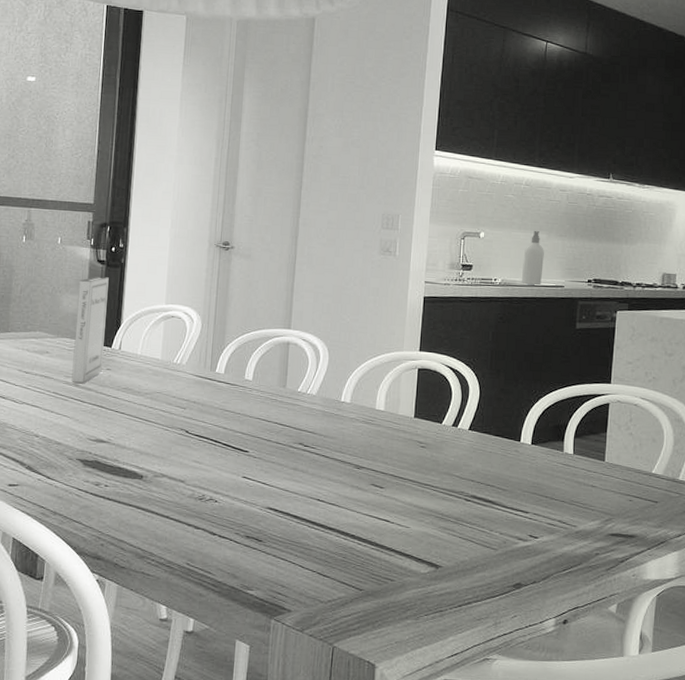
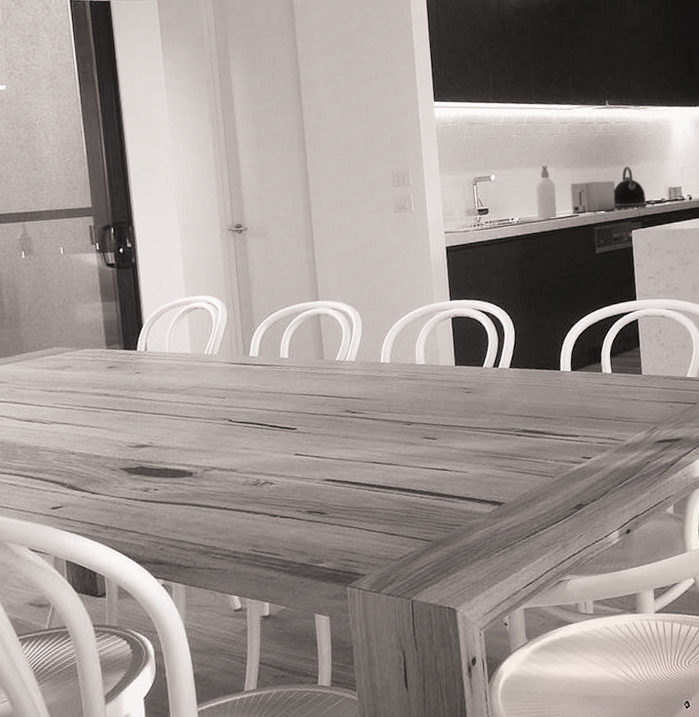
book: present [71,276,109,384] -> none [90,280,131,393]
toaster: none [558,252,607,288] -> present [570,180,616,214]
kettle: none [602,244,637,290] -> present [614,166,647,210]

